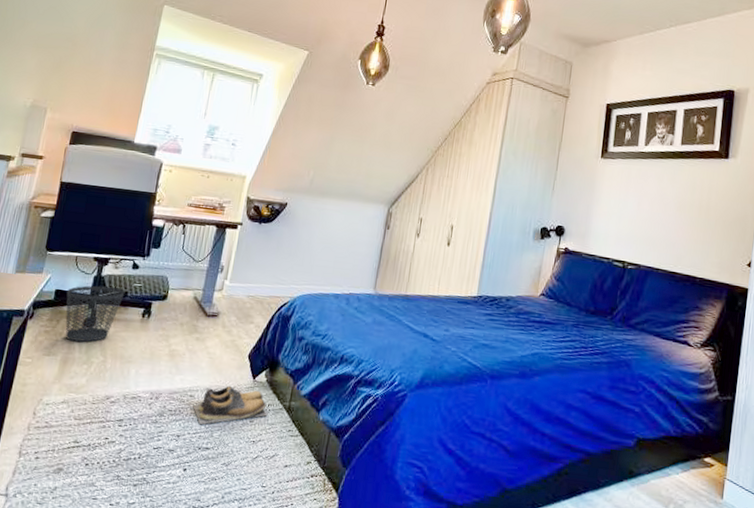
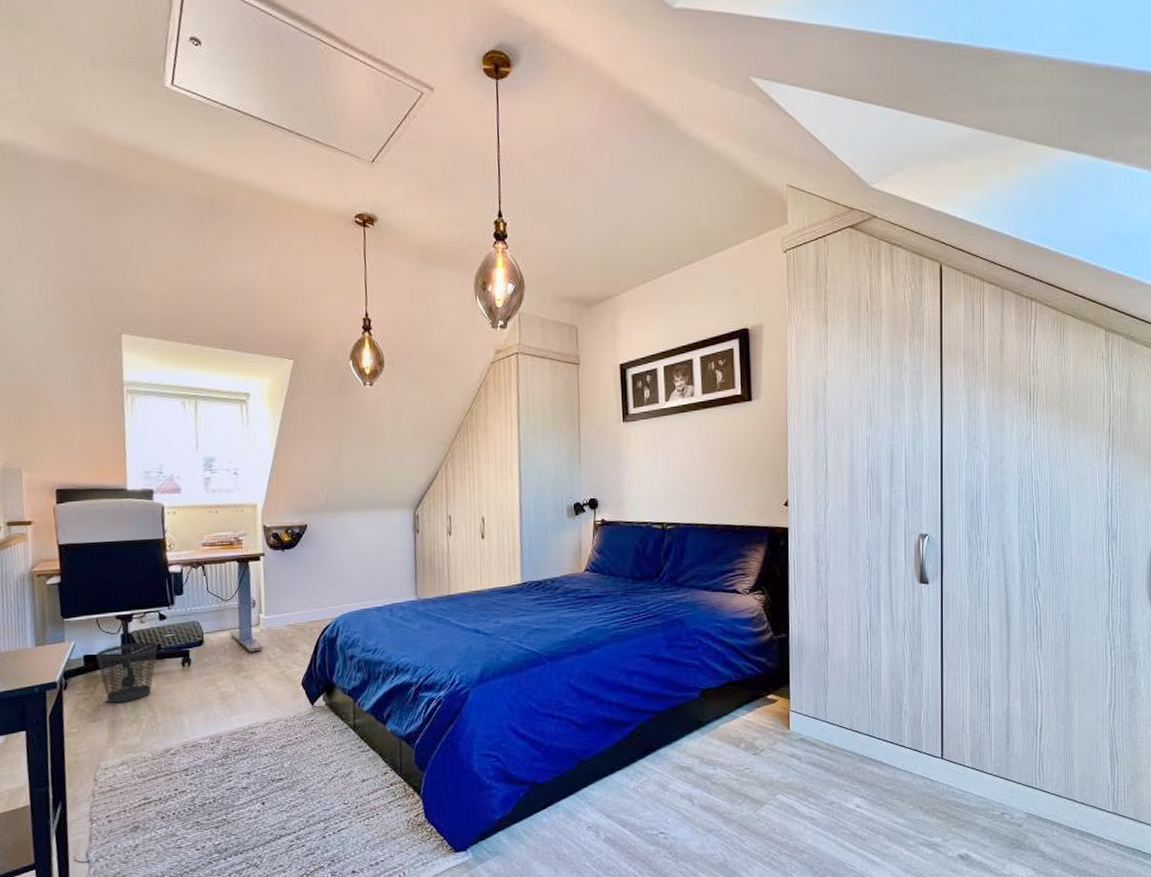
shoes: present [193,386,268,425] -> none [256,716,335,759]

